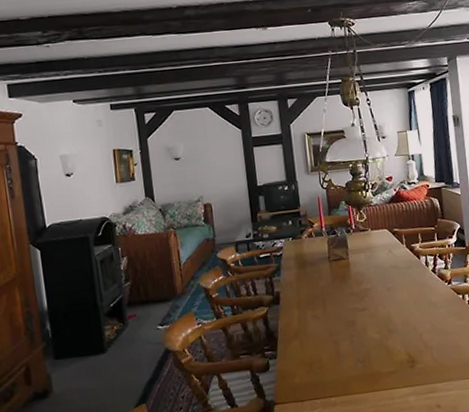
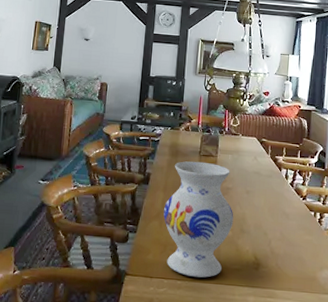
vase: none [301,266,379,391] -> present [163,161,234,278]

